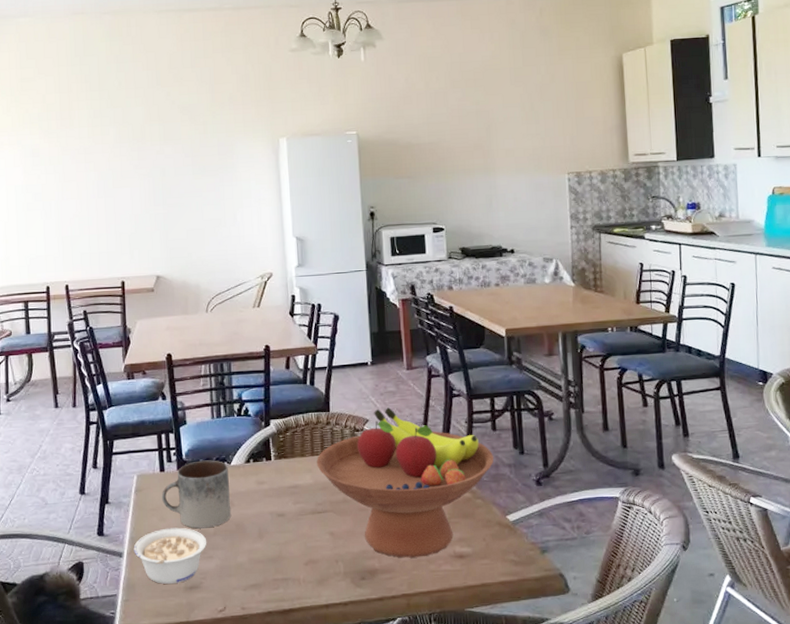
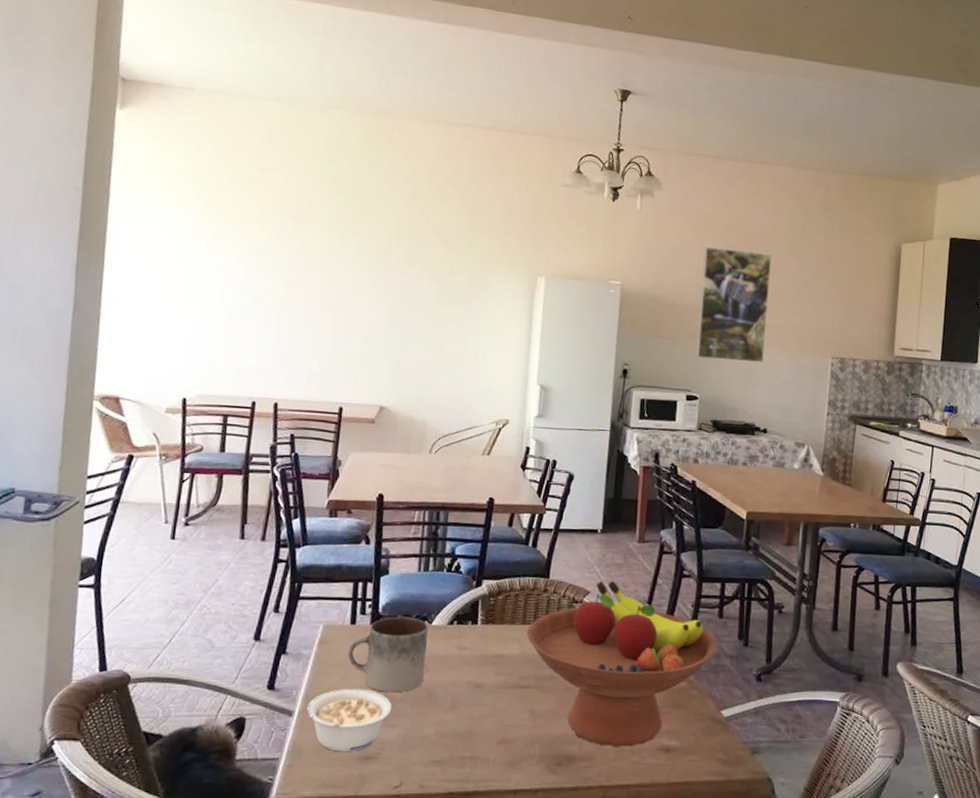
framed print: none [430,83,502,192] -> present [696,247,773,363]

